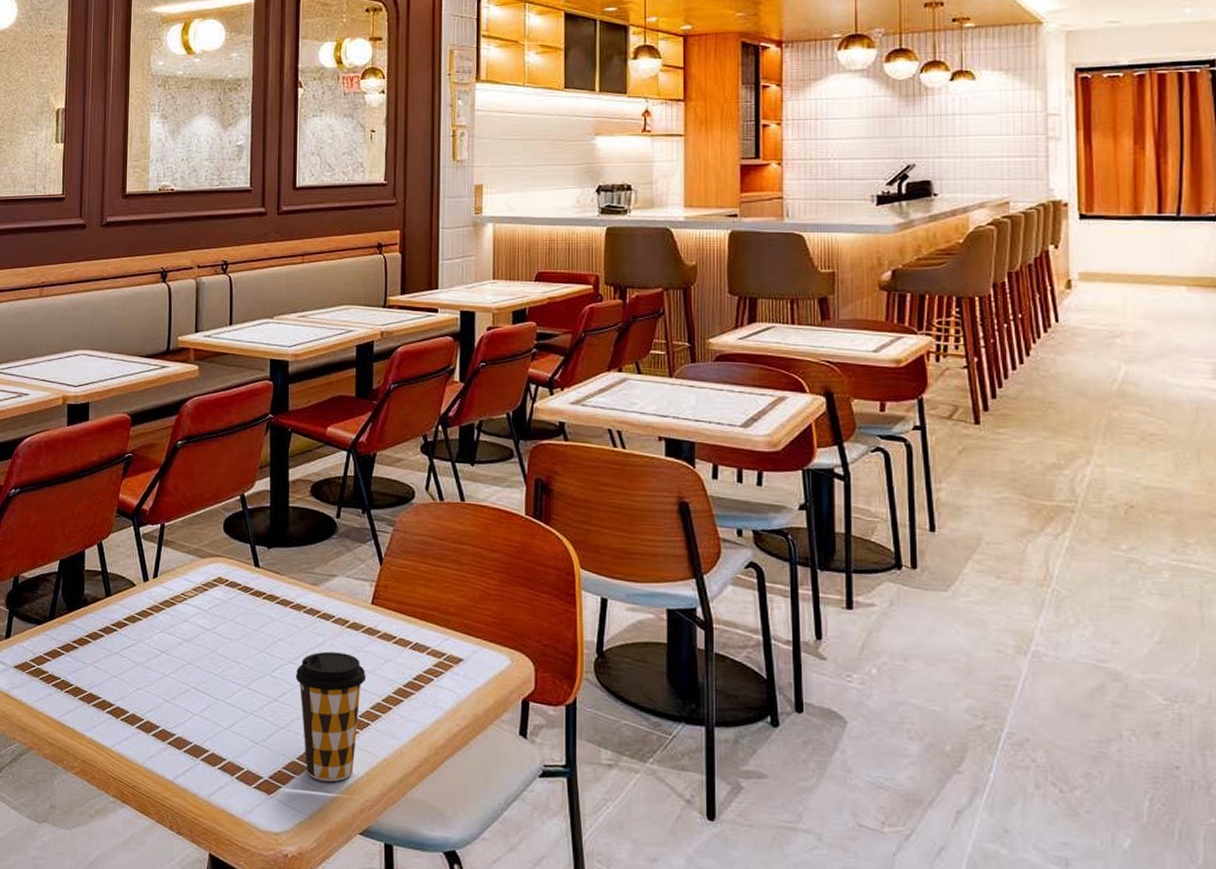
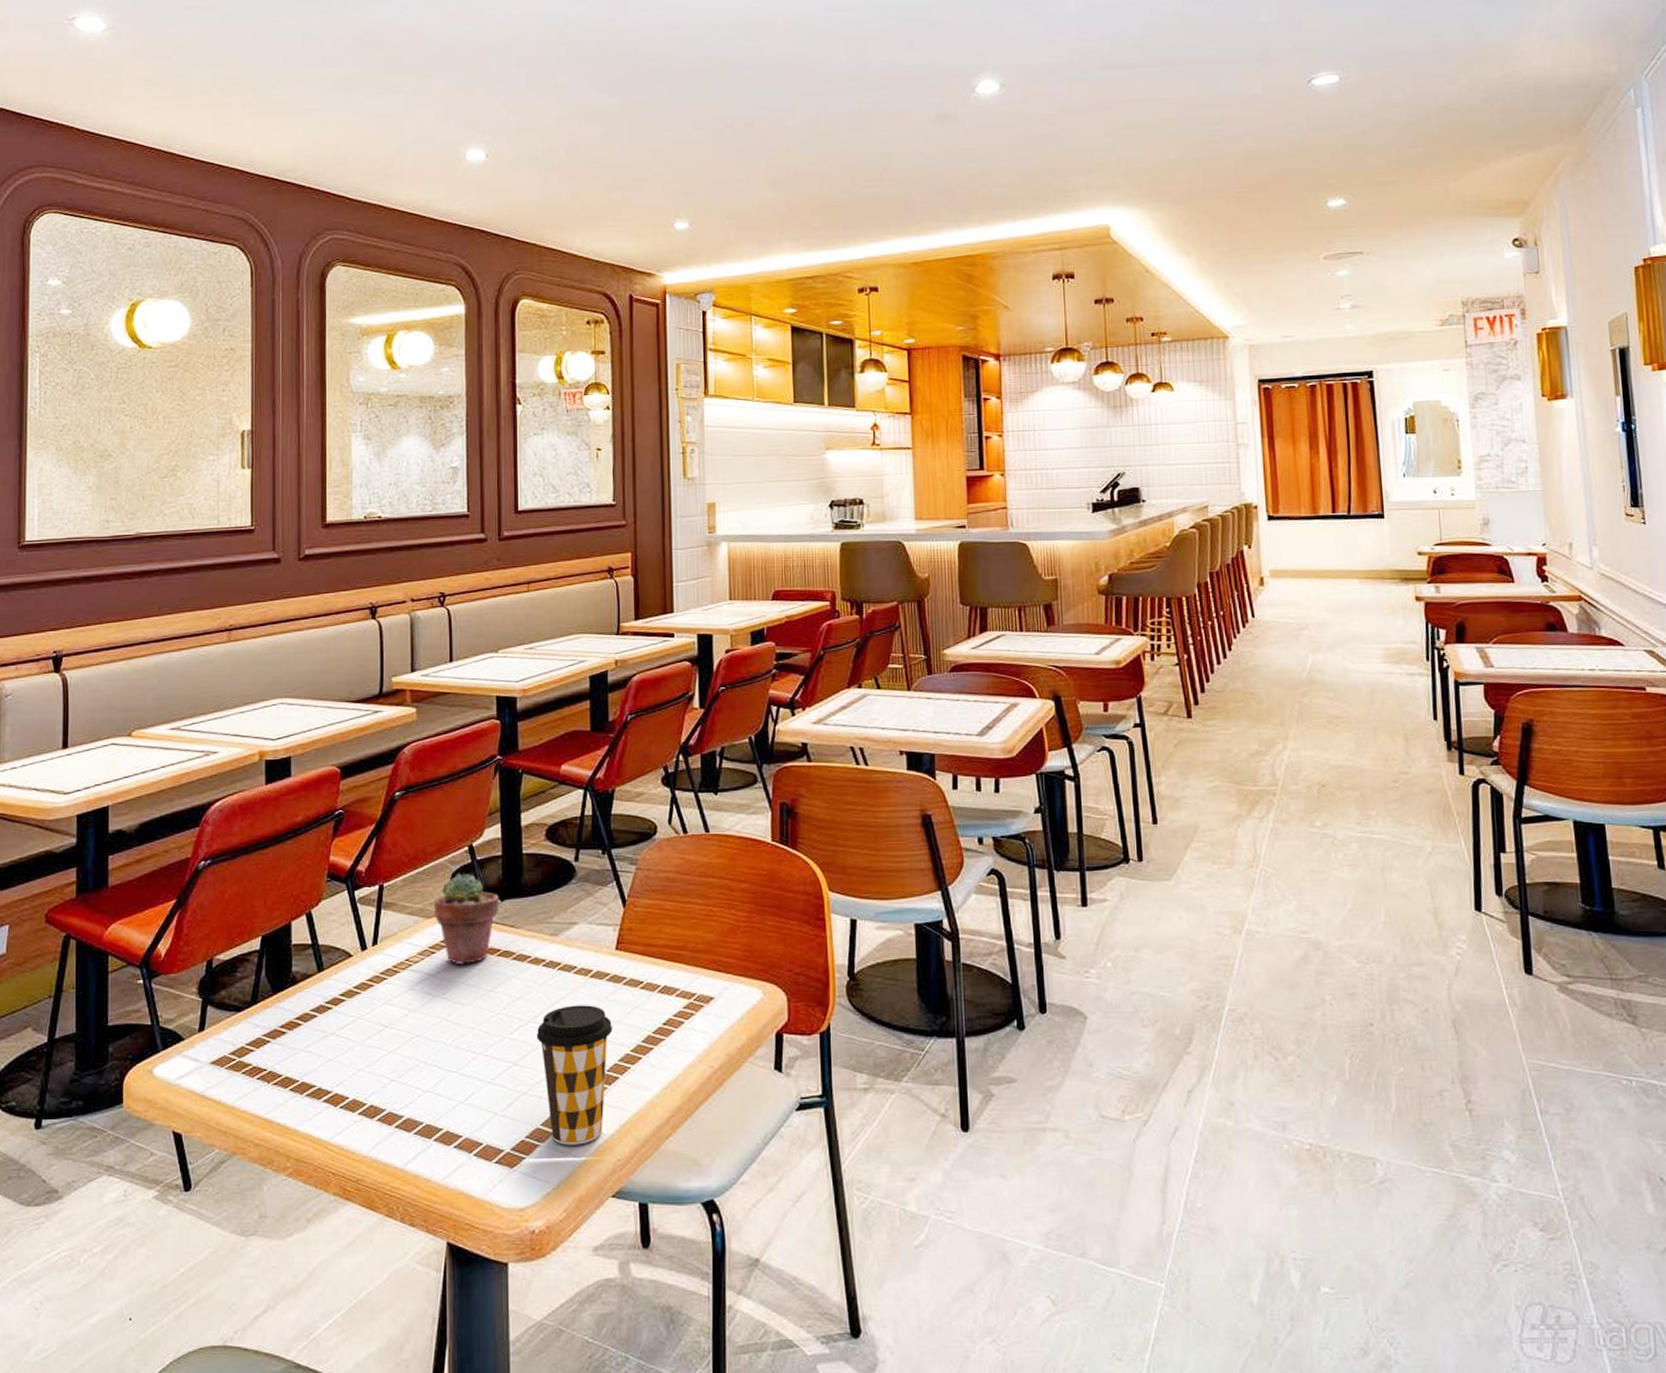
potted succulent: none [208,519,266,603] -> present [435,873,499,964]

